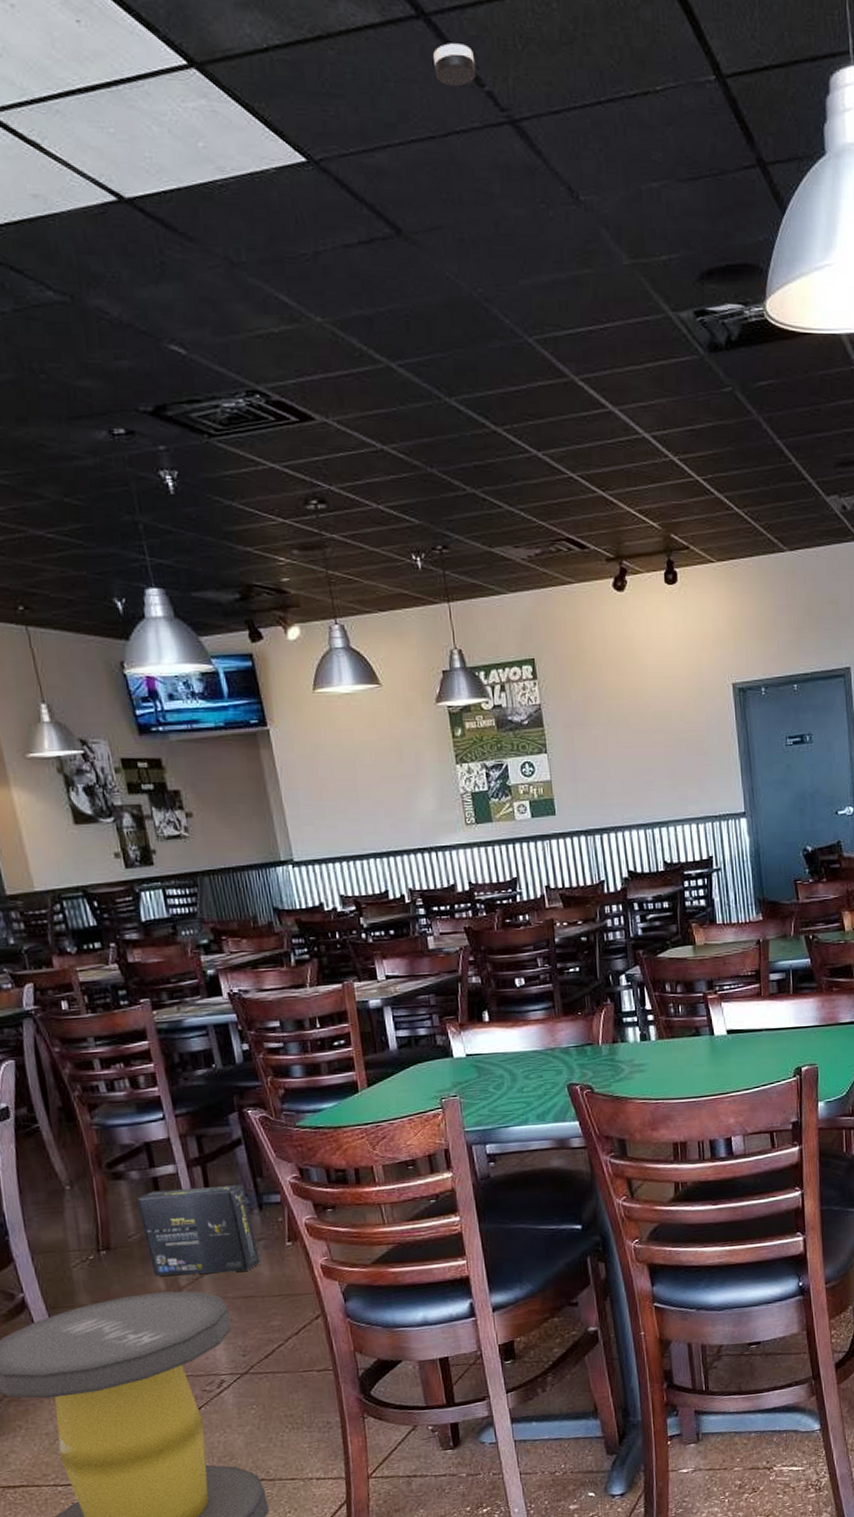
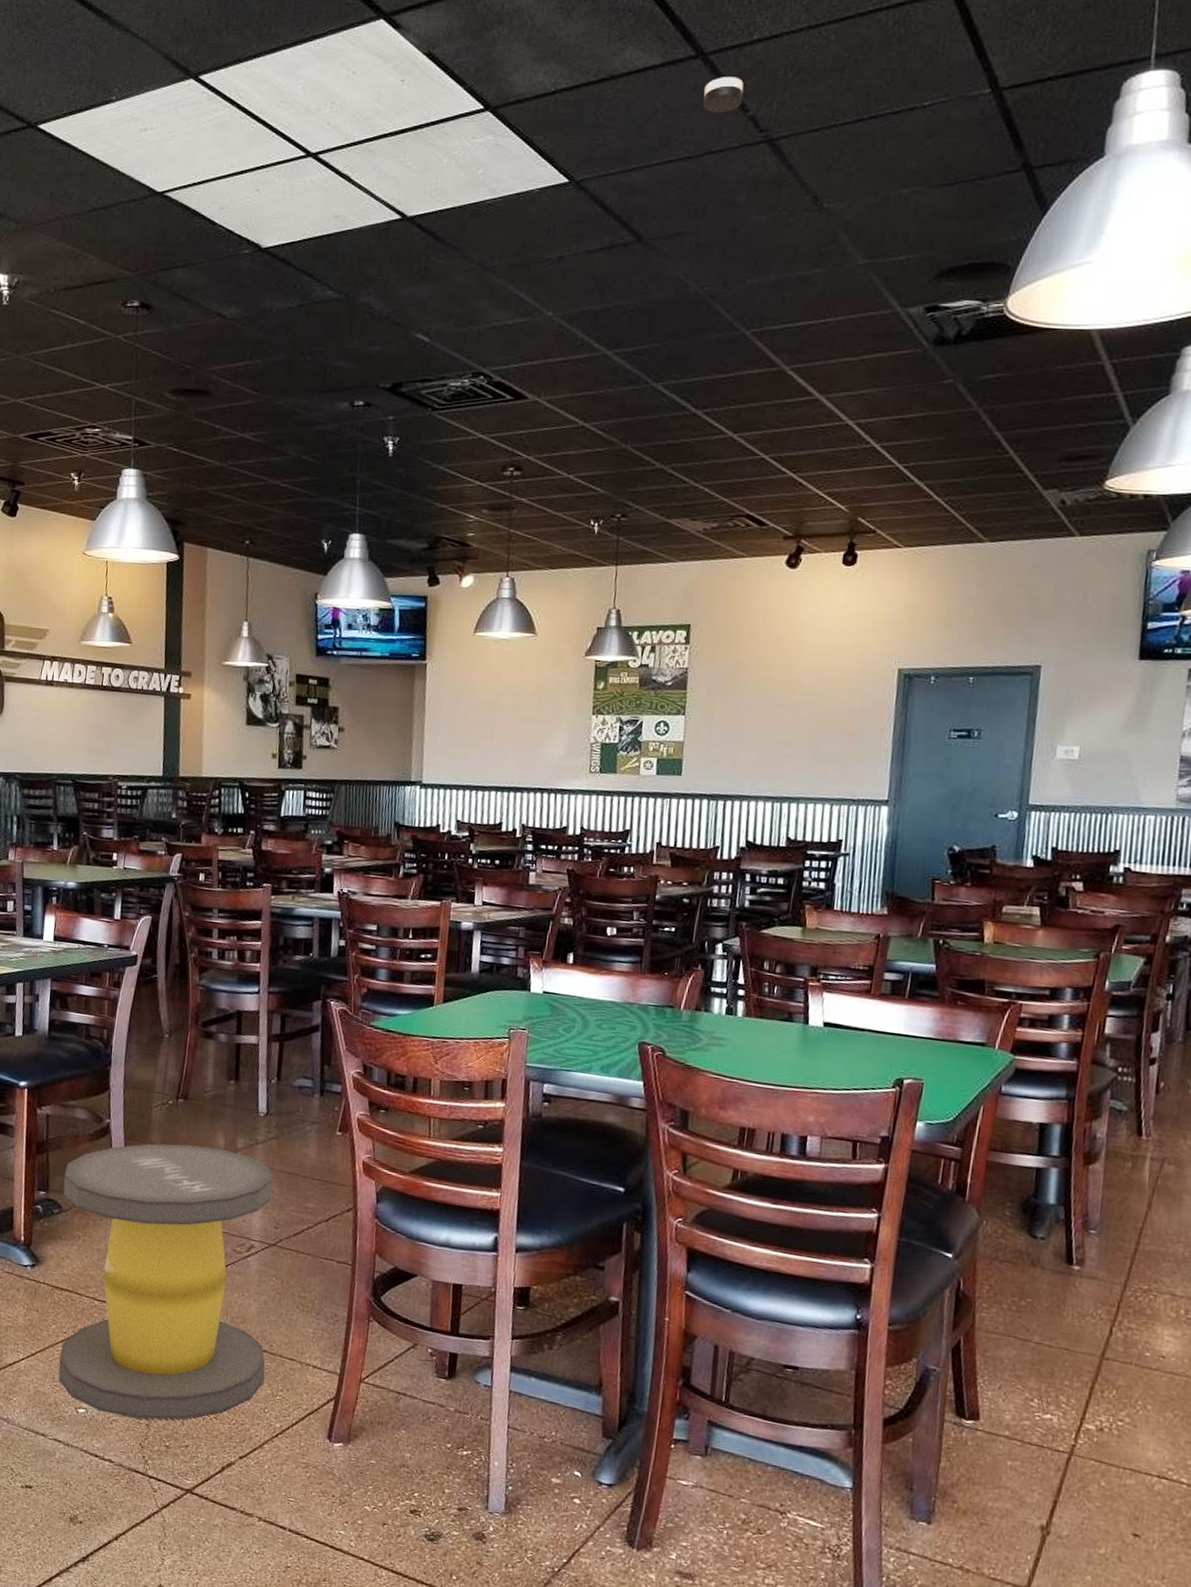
box: present [137,1185,260,1276] -> none [217,1055,312,1149]

